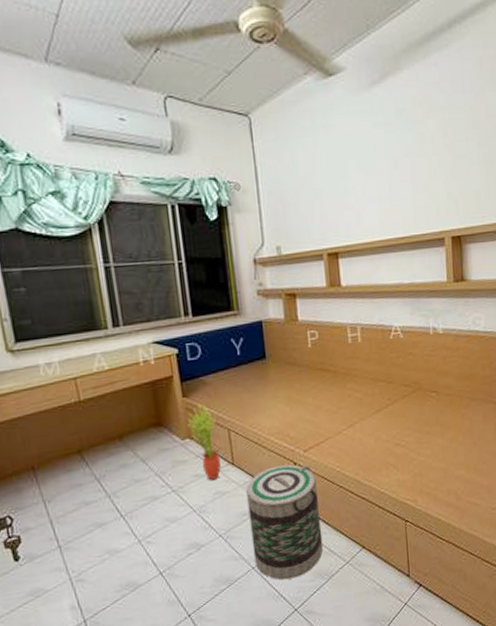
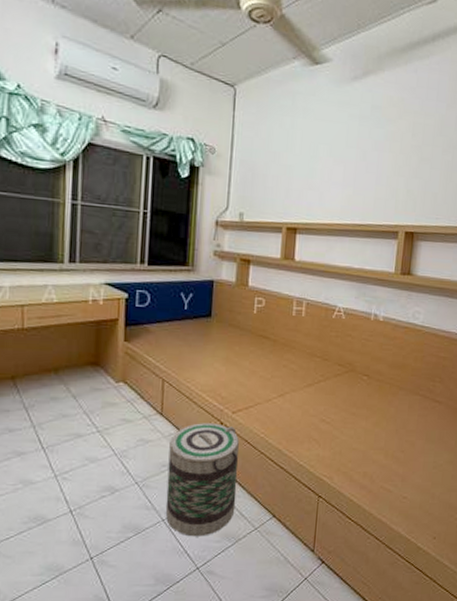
potted plant: present [187,404,221,480] -> none [124,351,152,426]

